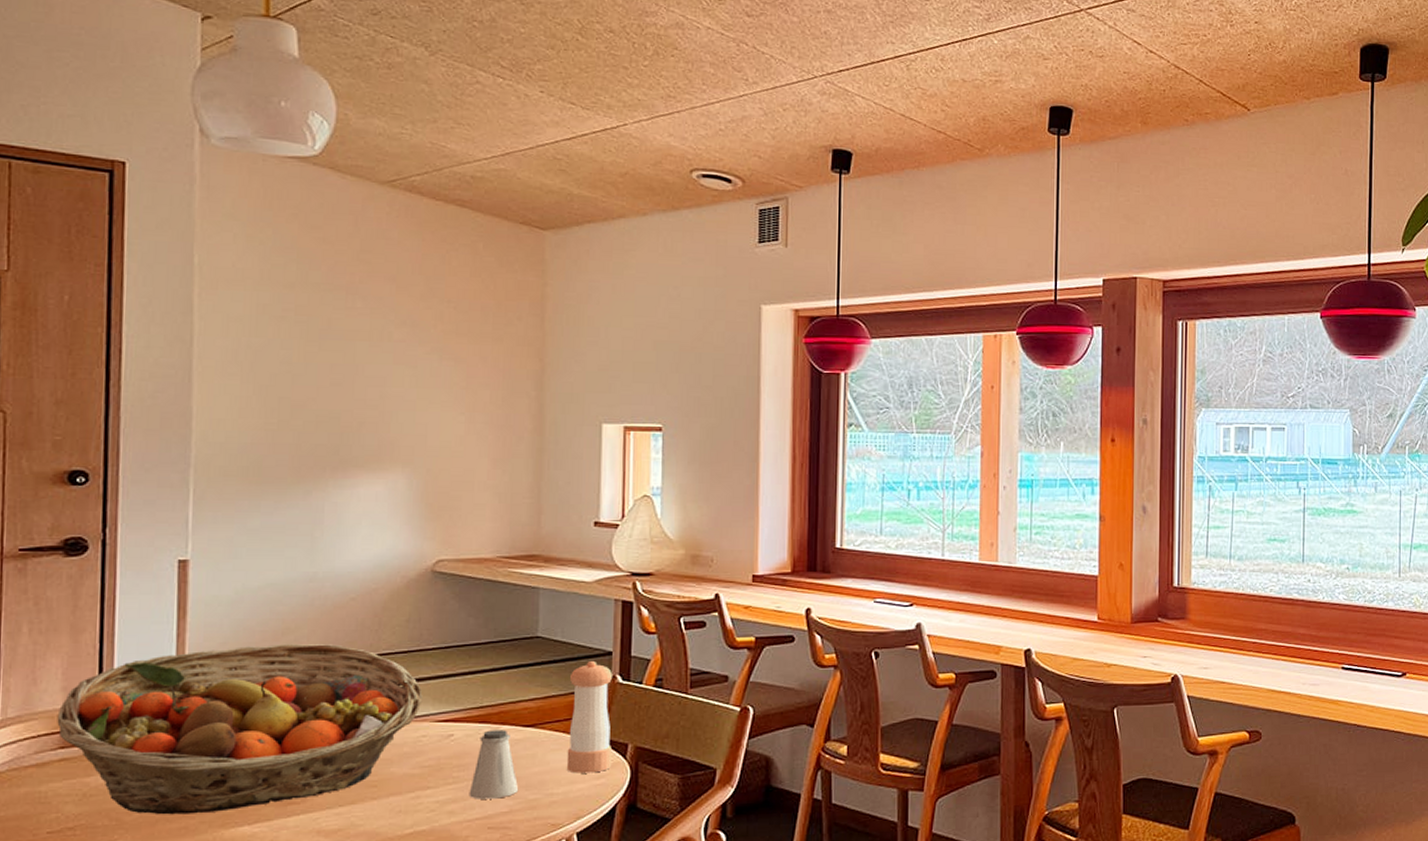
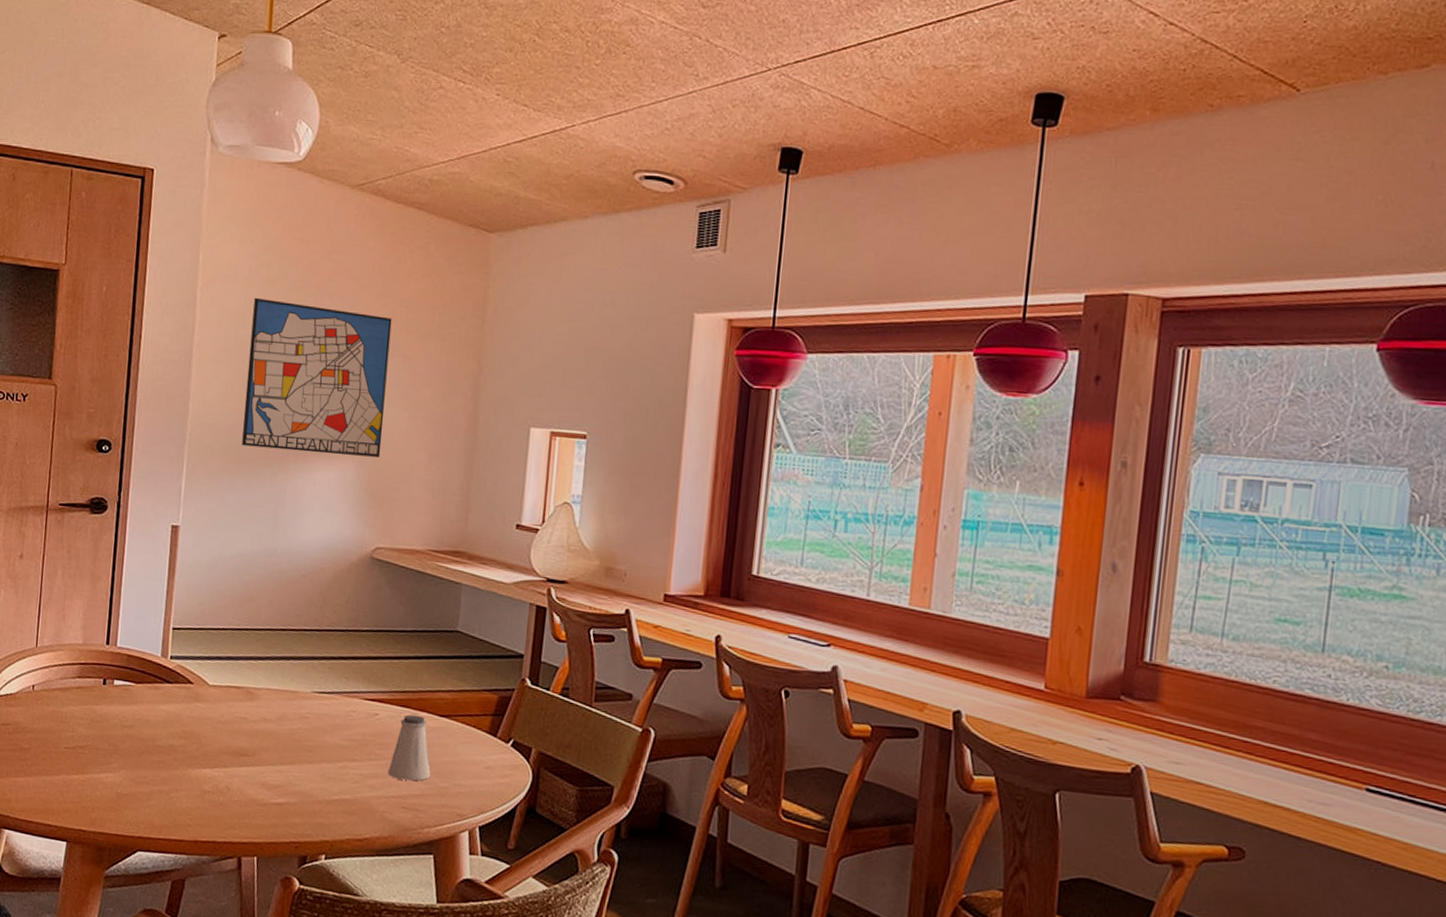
fruit basket: present [57,644,423,815] -> none [77,608,355,753]
wall art: none [264,302,439,467] -> present [242,297,392,458]
pepper shaker: present [566,661,613,774] -> none [474,661,523,771]

